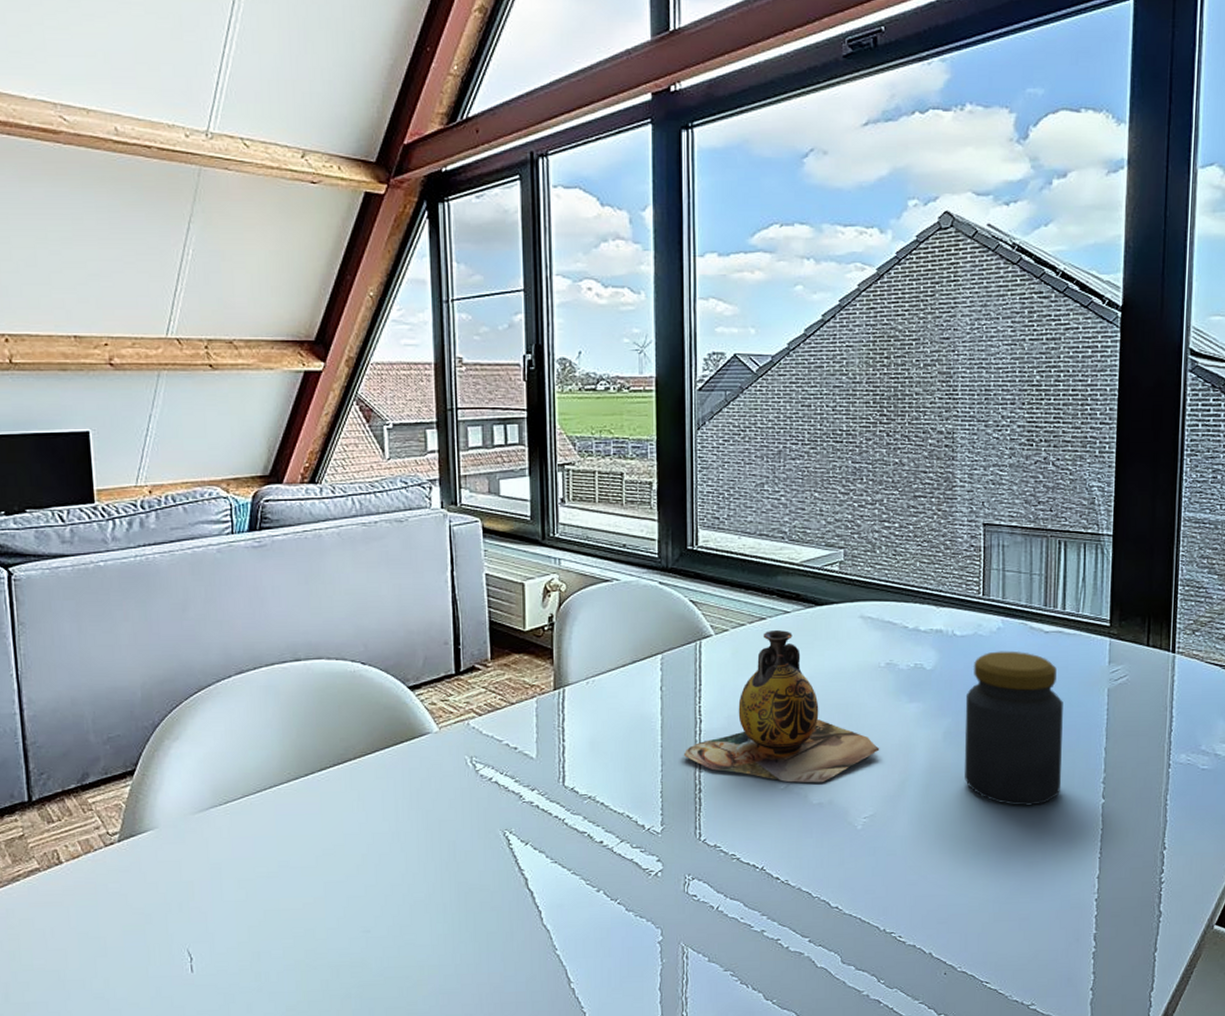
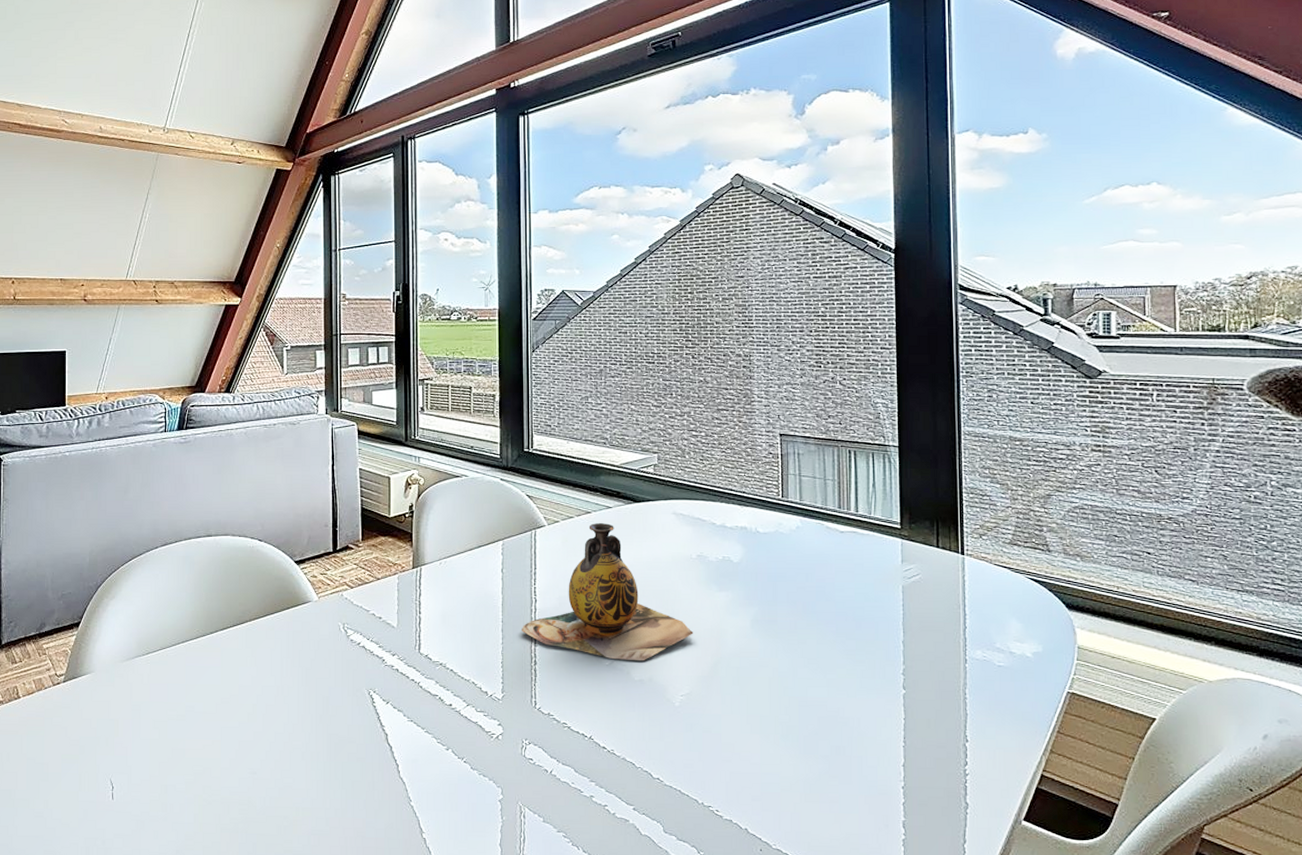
jar: present [964,651,1063,806] -> none [770,547,862,693]

